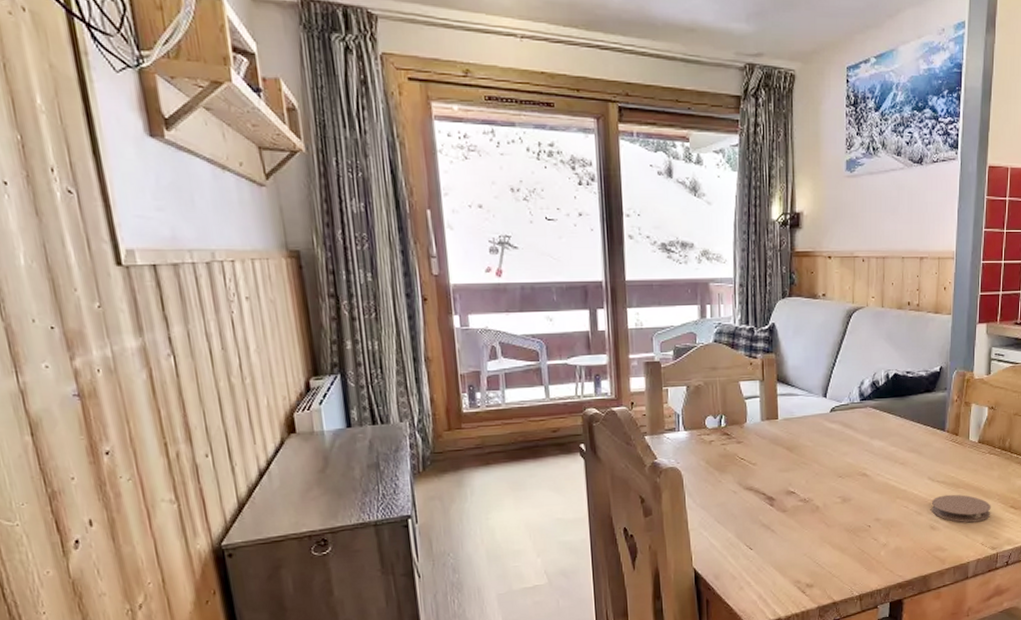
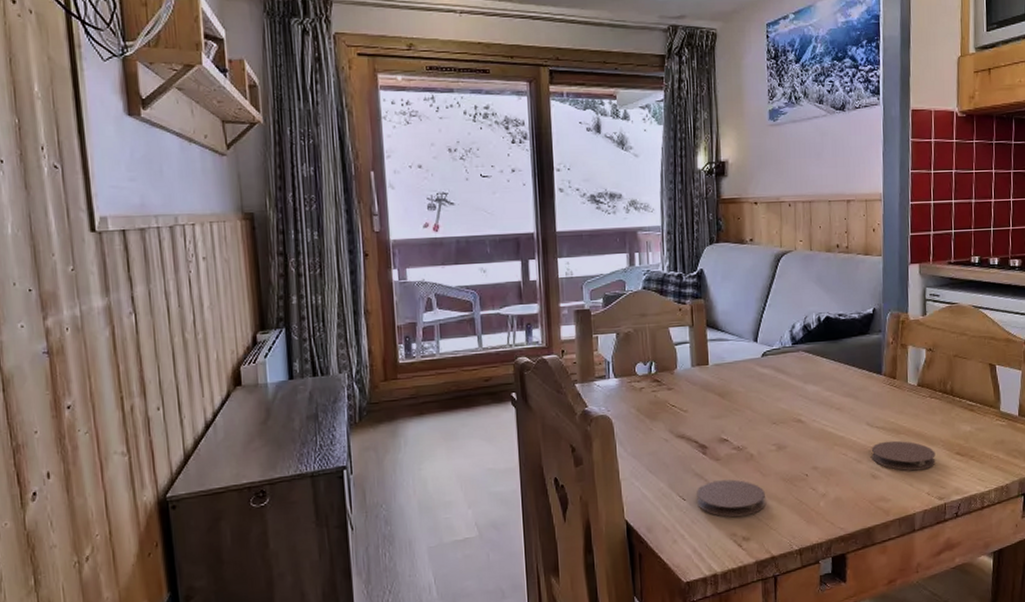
coaster: none [763,530,829,566] -> present [697,479,765,518]

